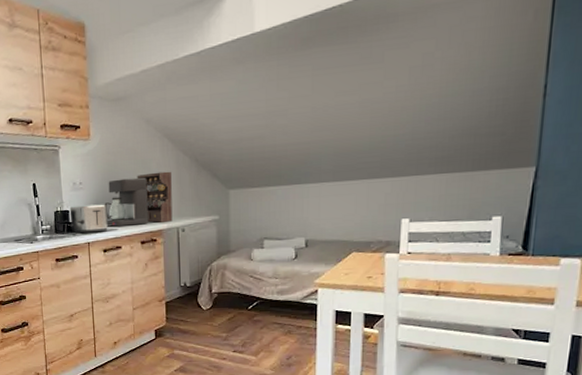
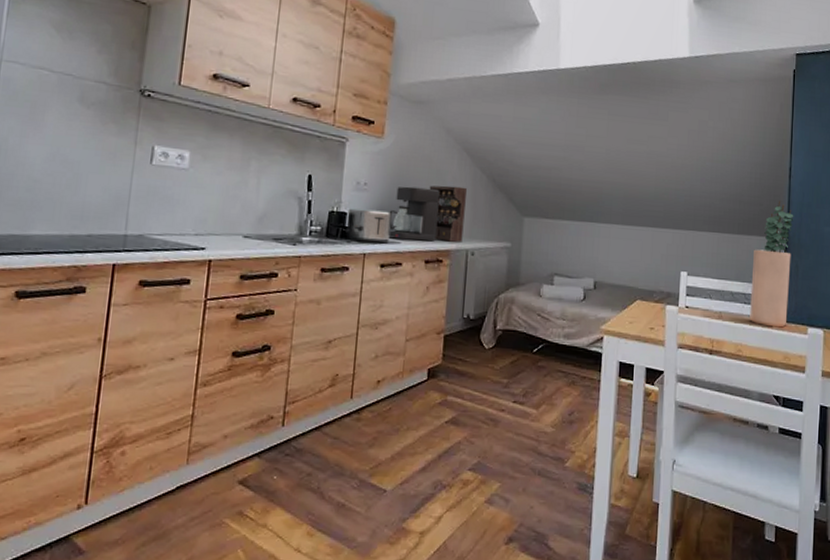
vase: none [485,125,548,263] -> present [749,200,794,328]

